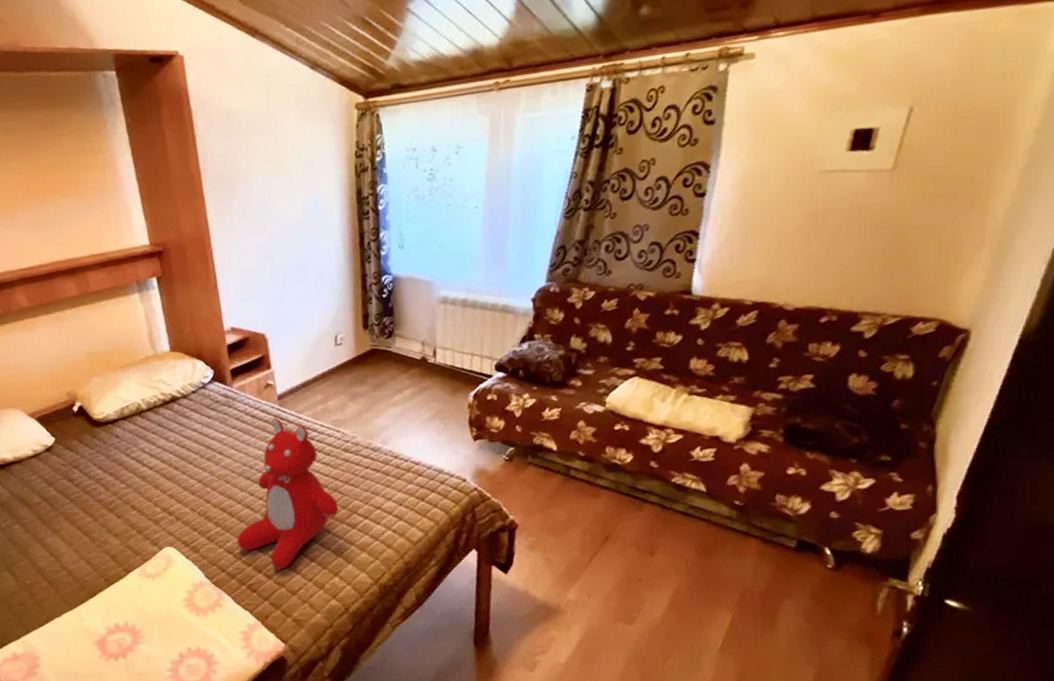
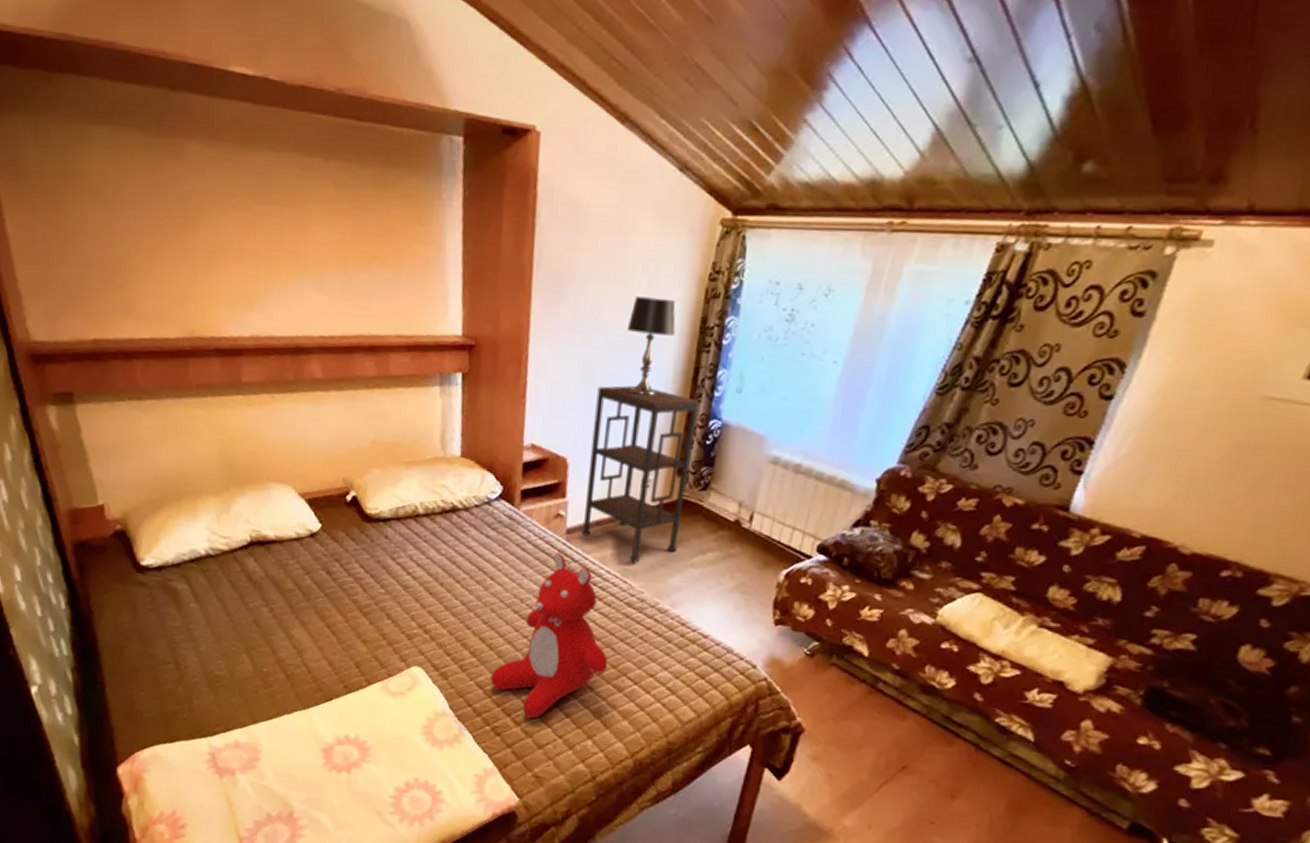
shelving unit: none [279,259,377,413] -> present [581,385,700,563]
table lamp: none [294,179,336,268] -> present [626,296,676,397]

